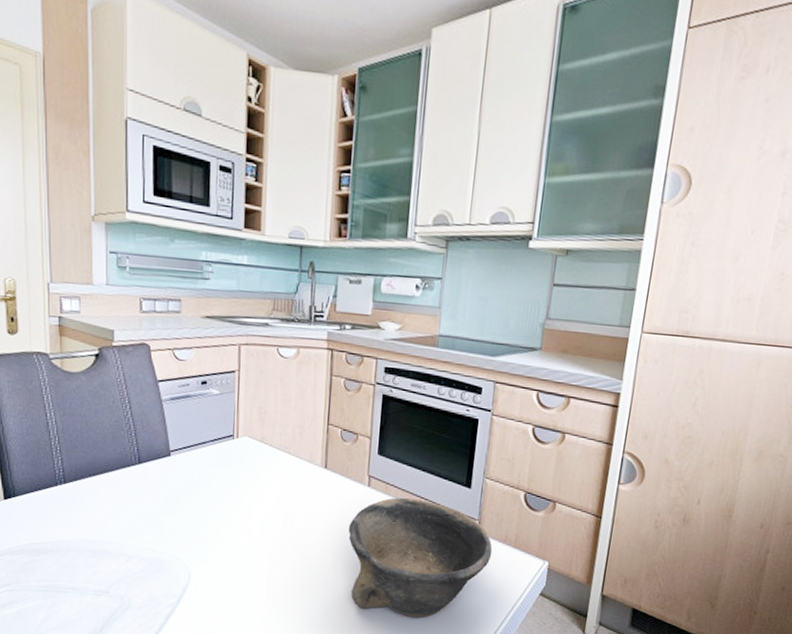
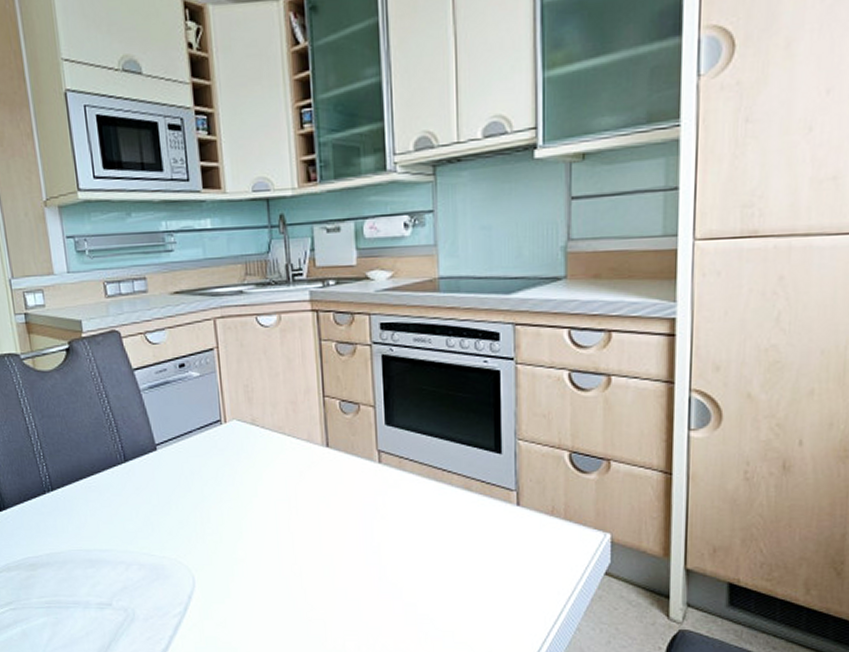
bowl: present [348,498,493,618] -> none [363,473,538,612]

